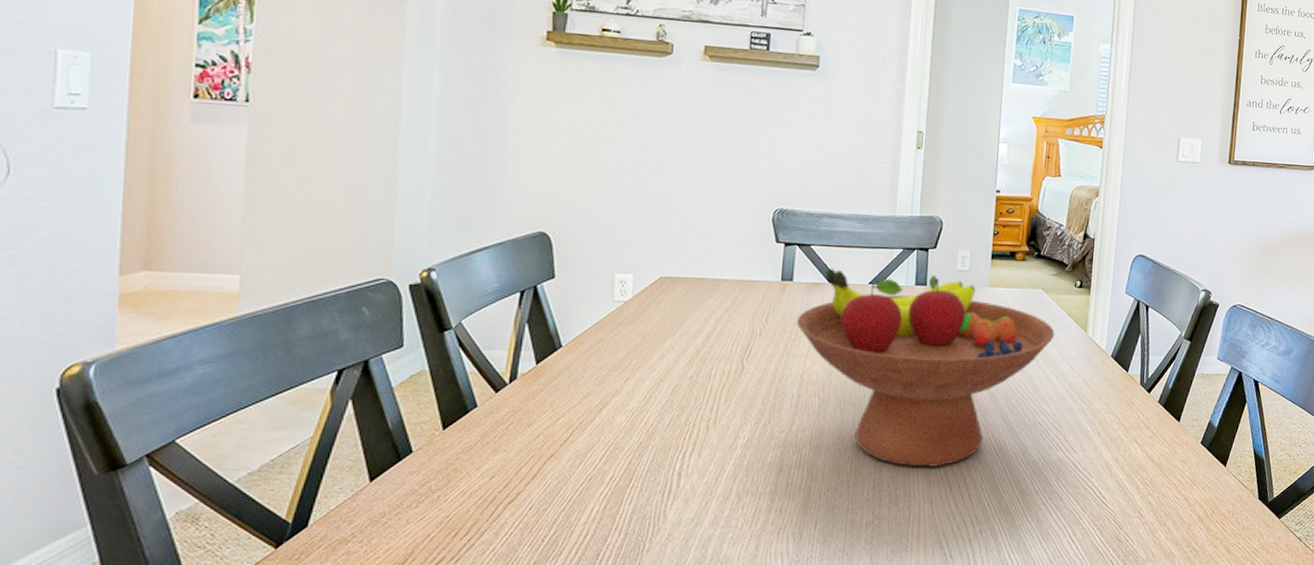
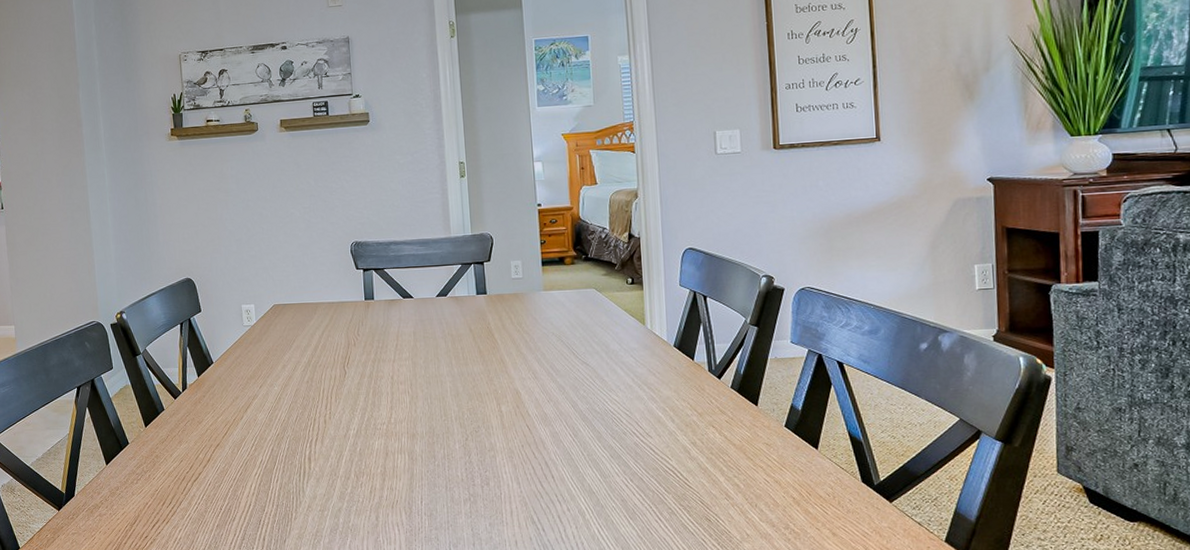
fruit bowl: present [797,268,1055,467] -> none [382,285,613,452]

